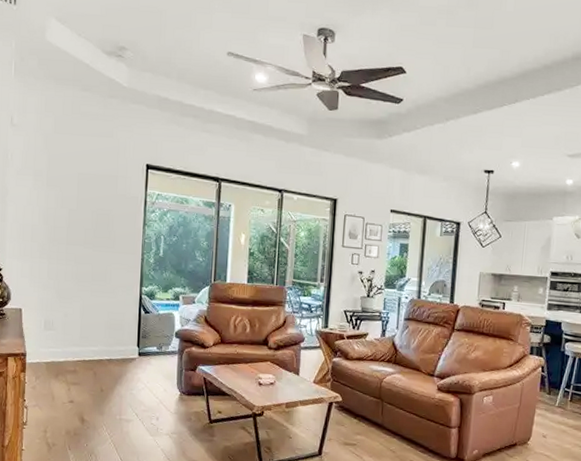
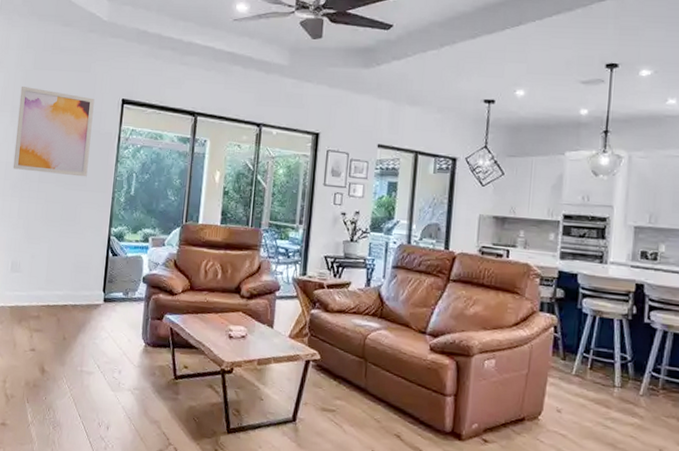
wall art: none [39,149,119,240] -> present [13,85,95,177]

